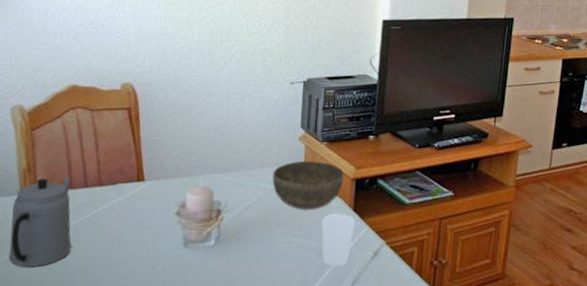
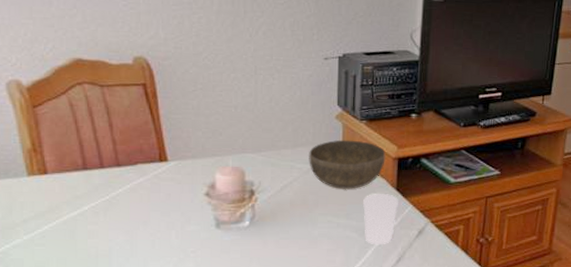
teapot: present [8,176,72,267] -> none [20,157,90,251]

